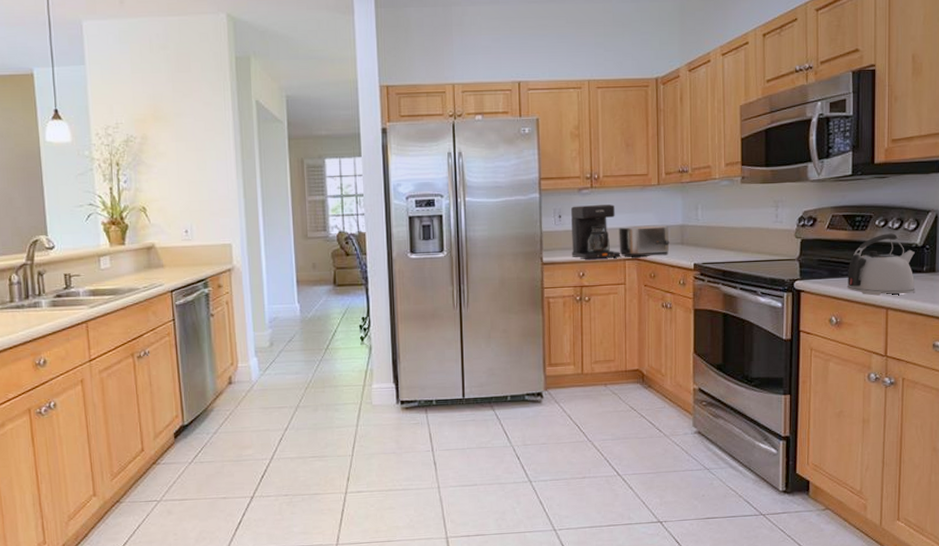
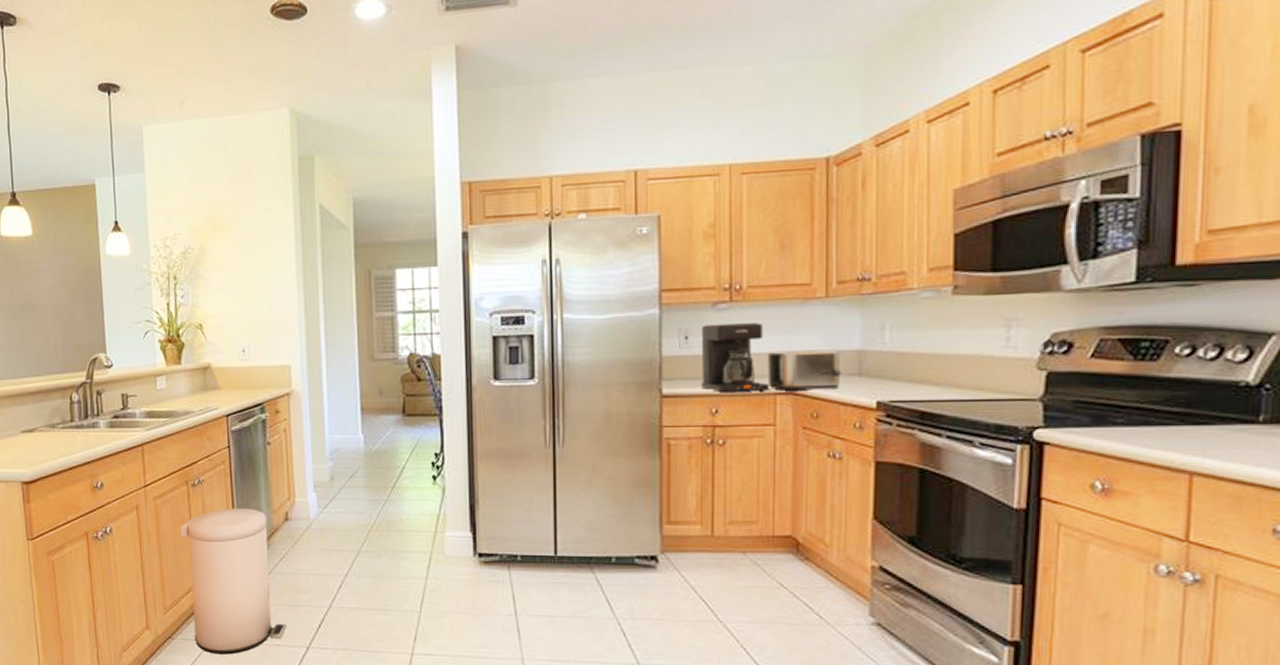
pedal bin: none [126,375,232,513] -> present [180,508,287,655]
kettle: present [847,233,915,296] -> none [1121,365,1244,454]

